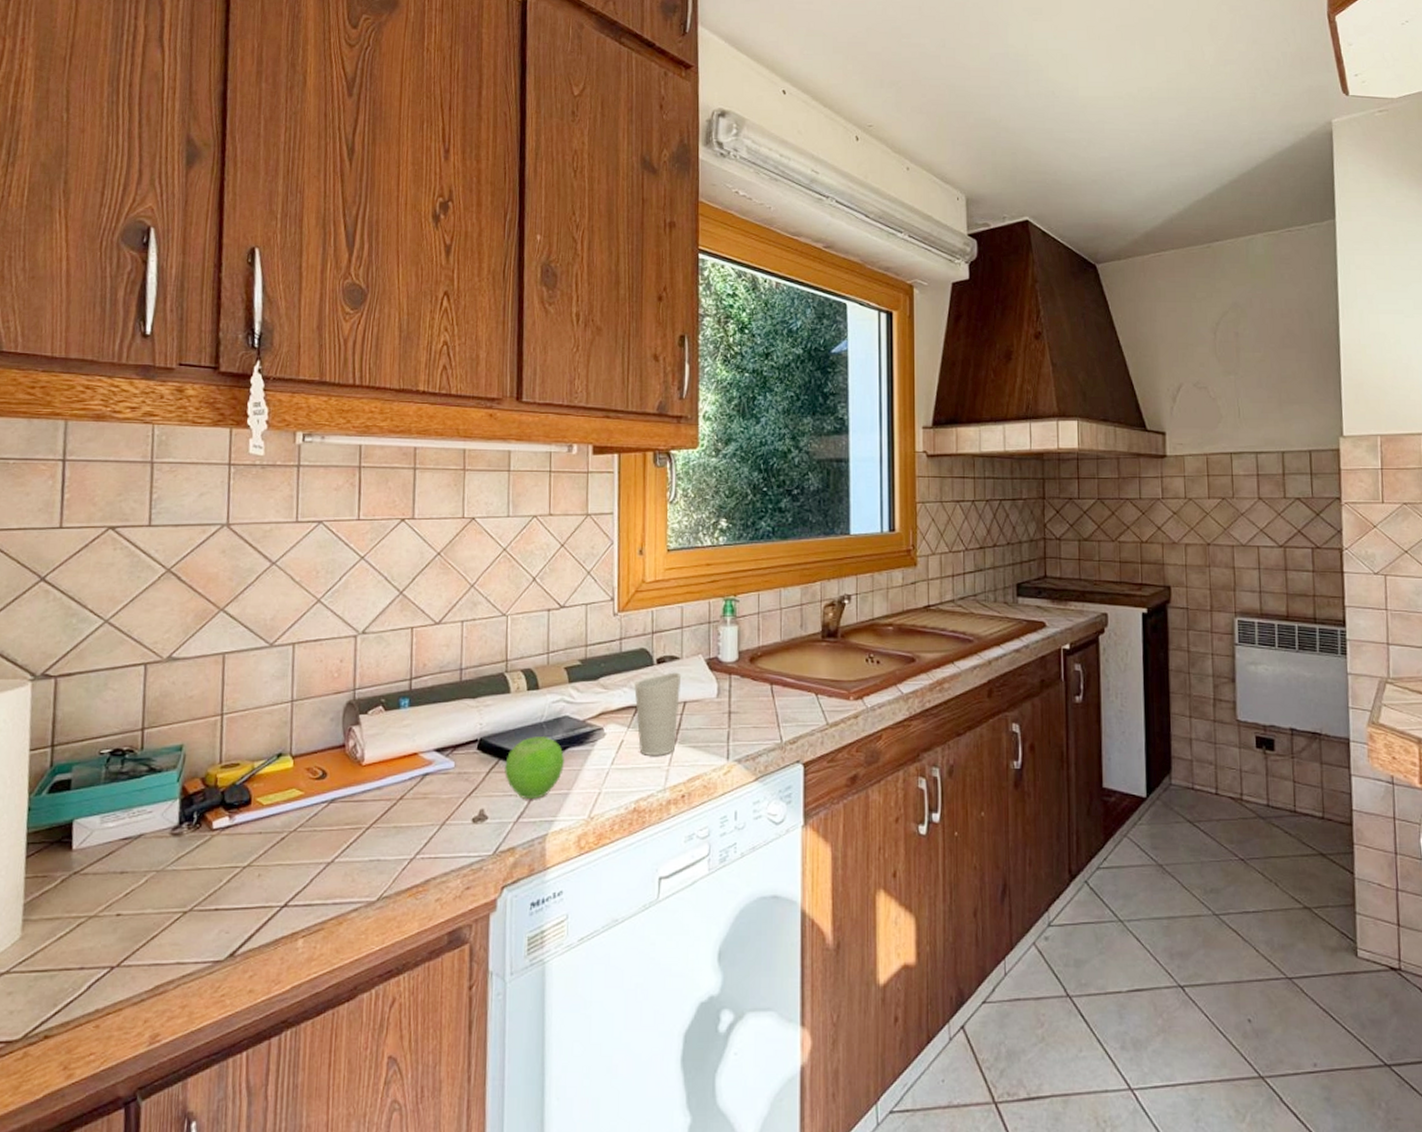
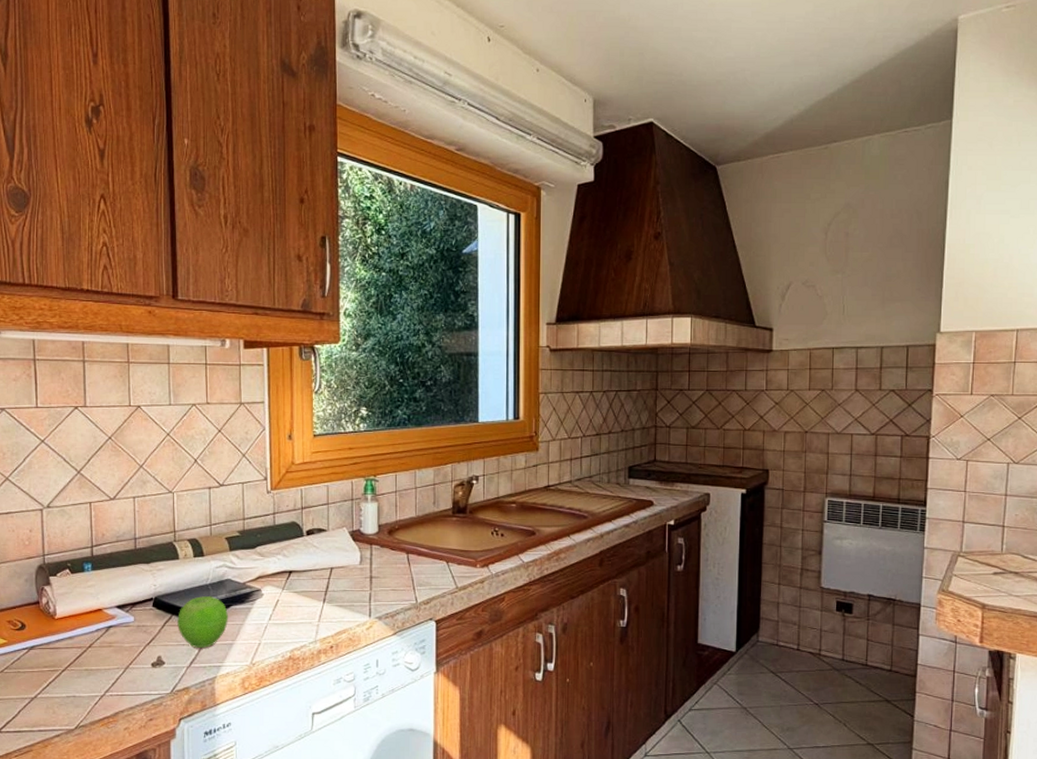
cup: present [634,672,682,756] -> none [287,542,329,613]

